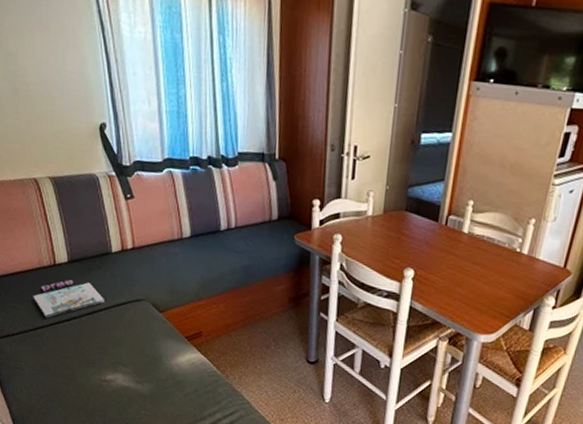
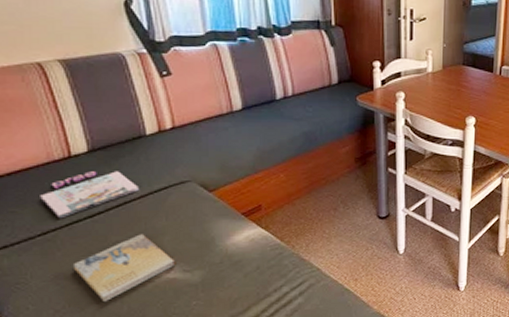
book: none [54,342,130,397] -> present [72,234,176,303]

